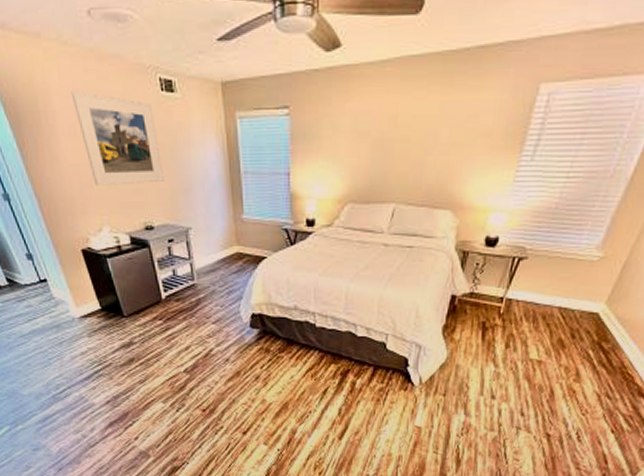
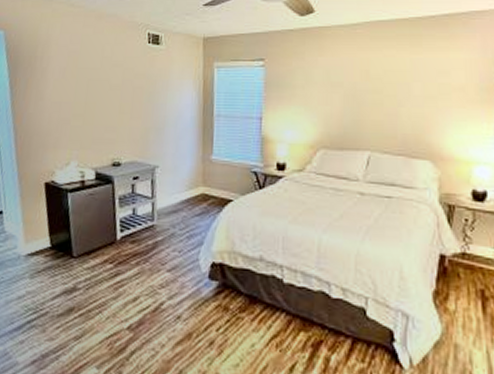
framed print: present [71,90,164,186] -> none [68,41,139,123]

